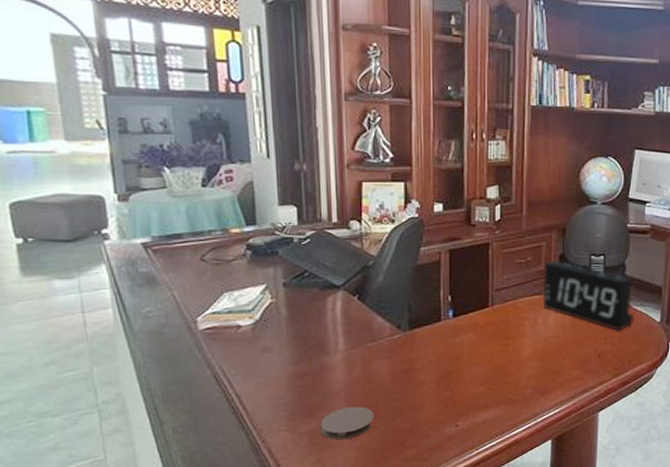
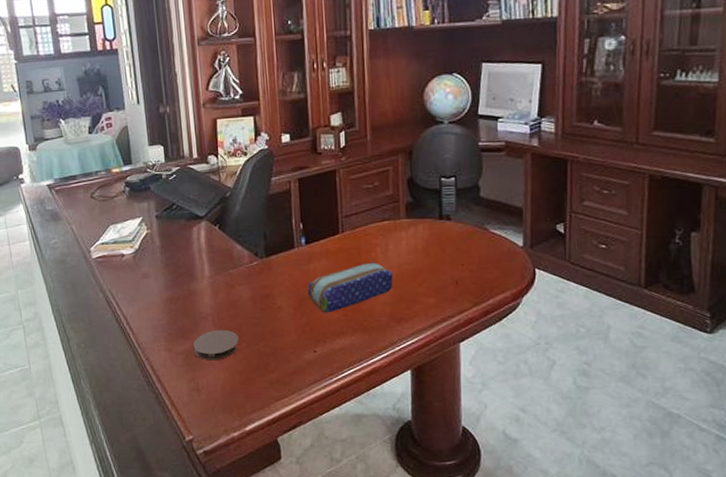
pencil case: none [452,336,540,387] -> present [307,262,393,313]
alarm clock: present [542,260,635,332] -> none [392,184,494,257]

